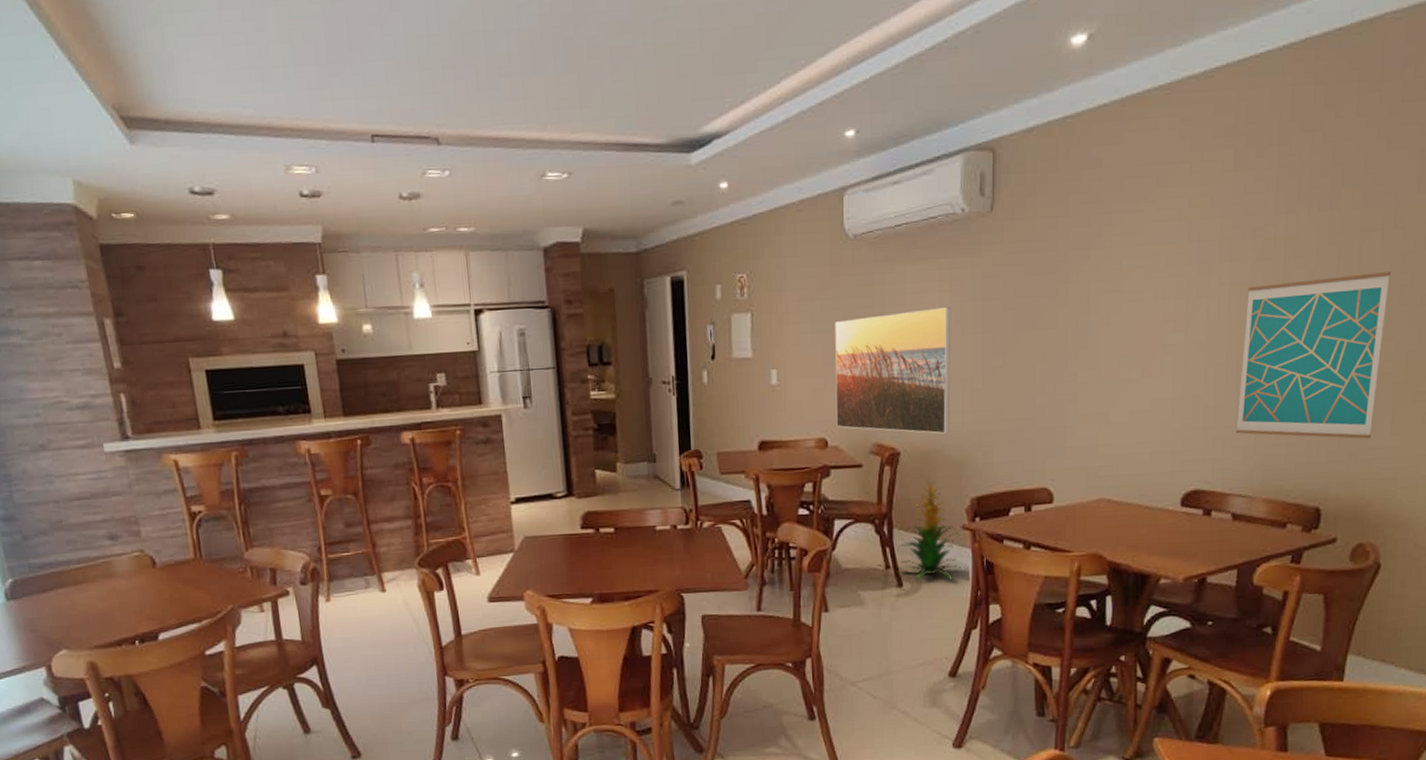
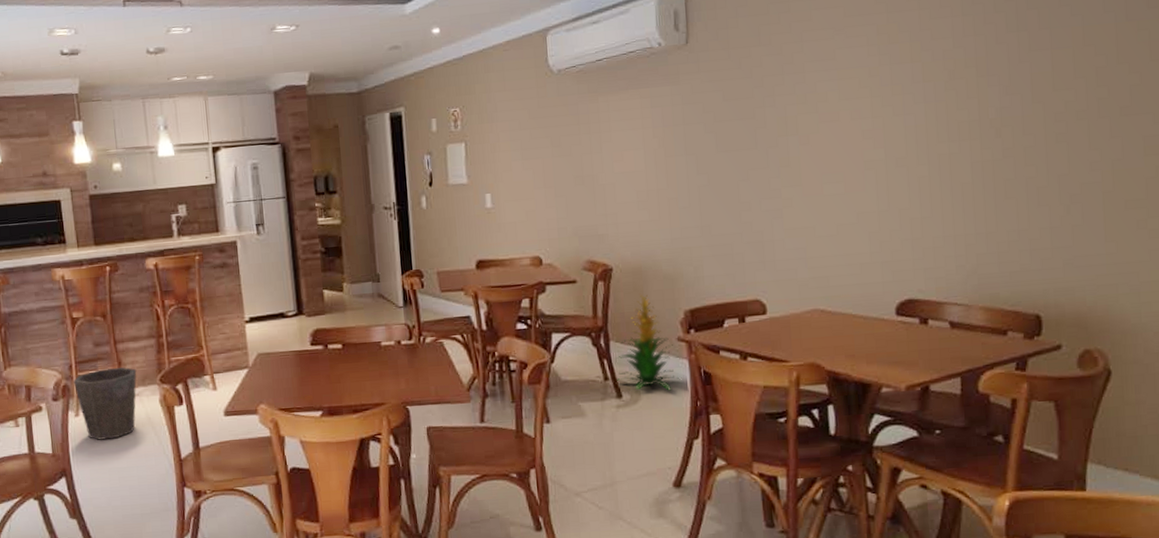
waste bin: none [323,550,393,627] -> present [74,367,137,440]
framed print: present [835,306,951,434] -> none [544,131,659,250]
wall art: present [1235,272,1392,439] -> none [943,86,1087,247]

